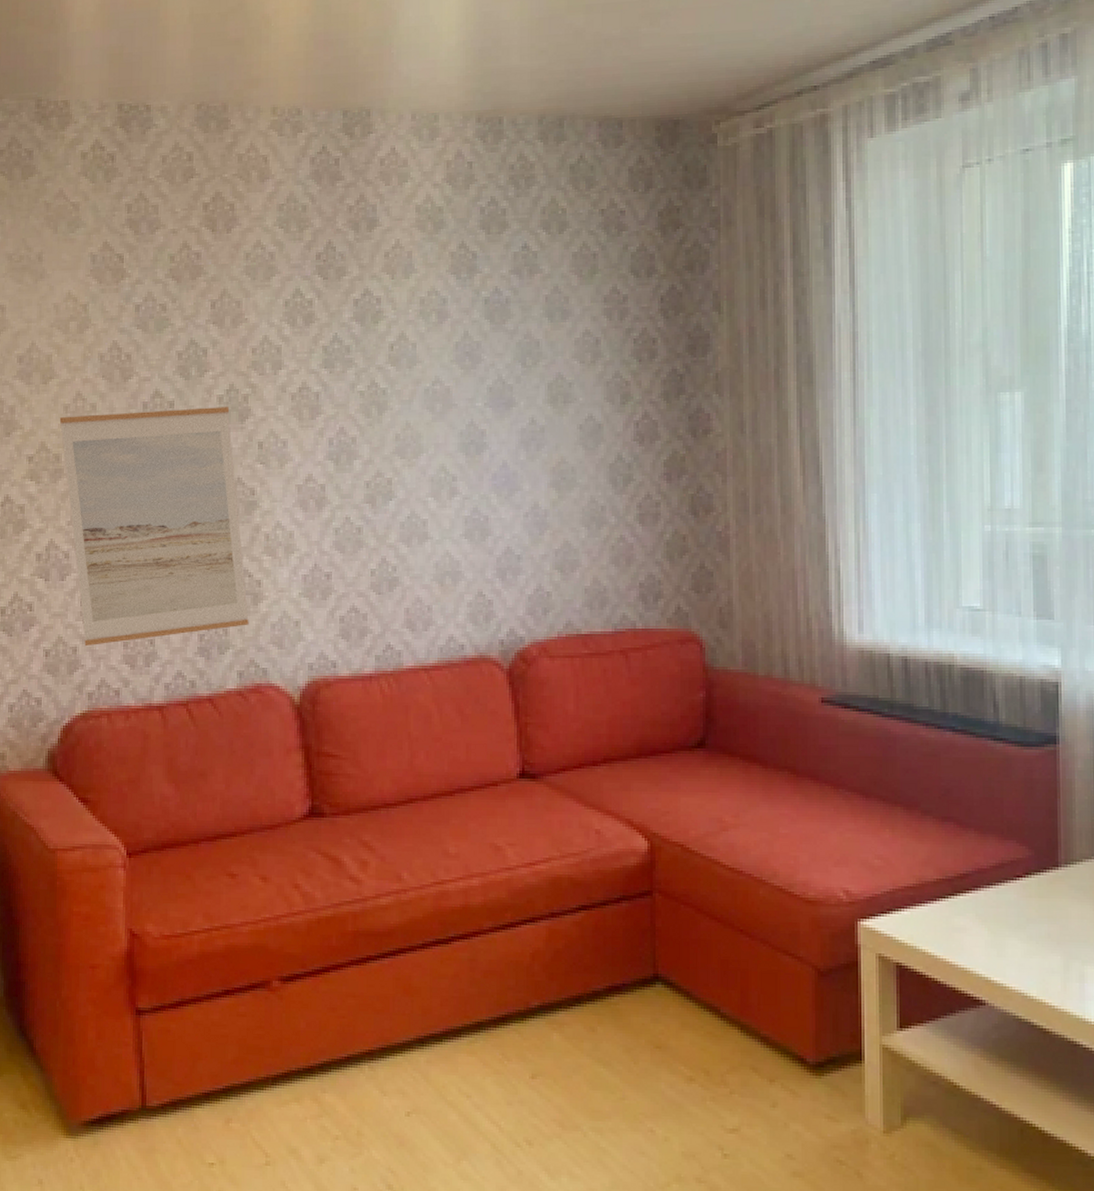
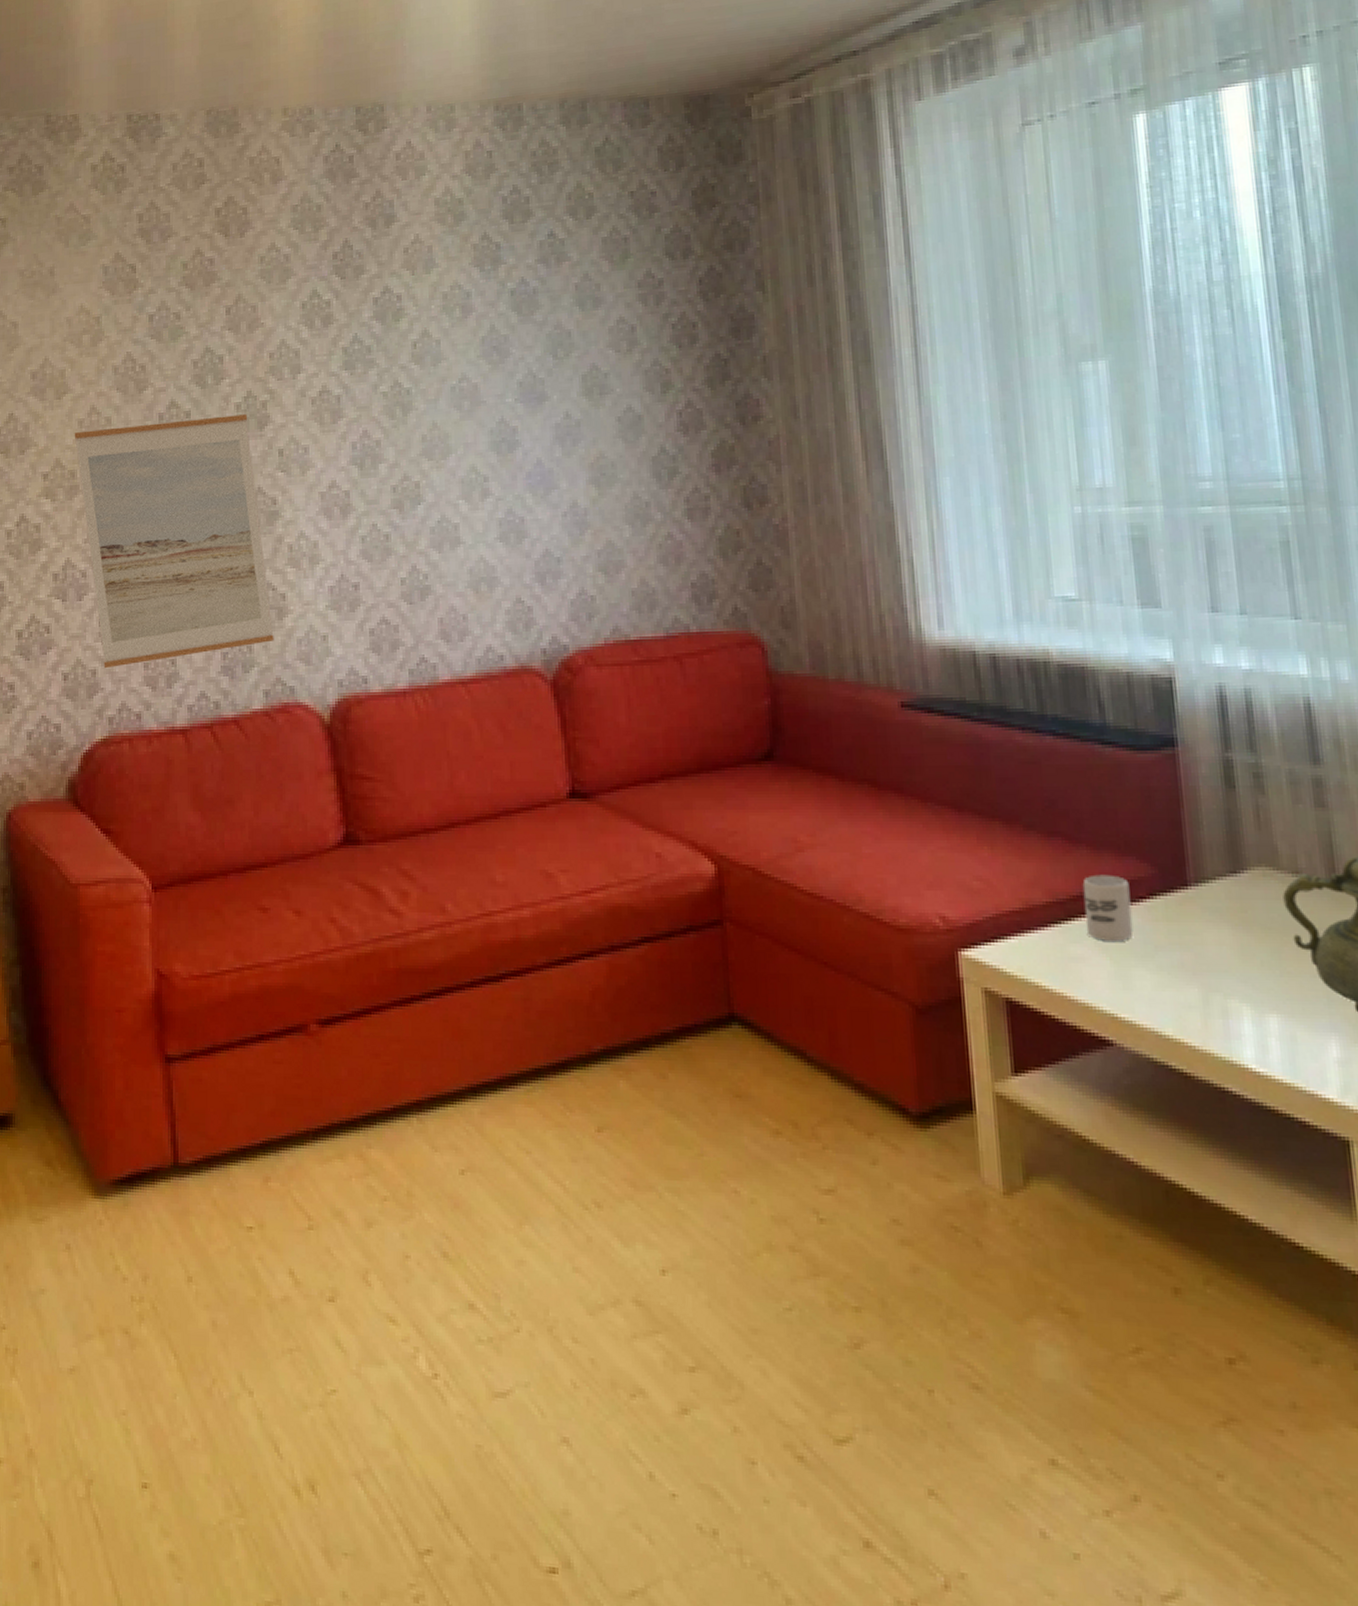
cup: none [969,855,1009,914] -> present [1082,874,1134,941]

